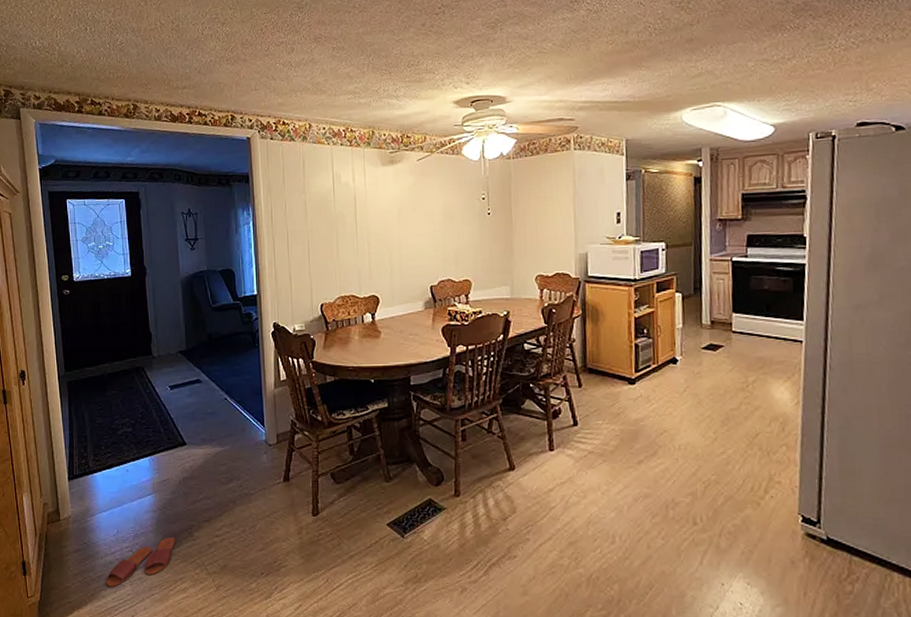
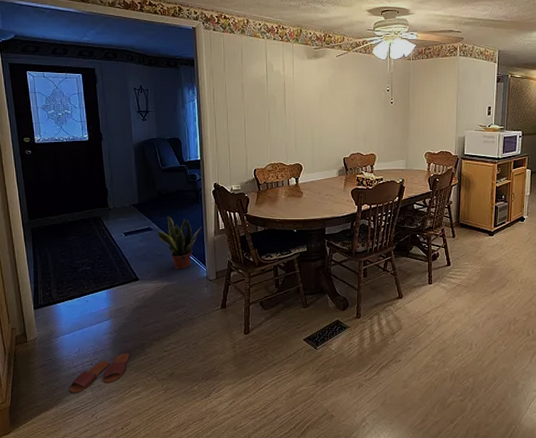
potted plant: none [208,364,259,431] -> present [157,216,201,269]

